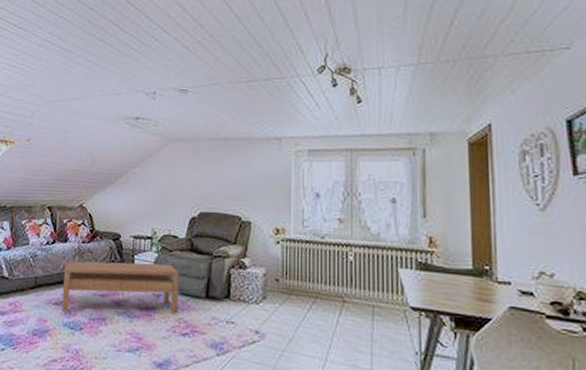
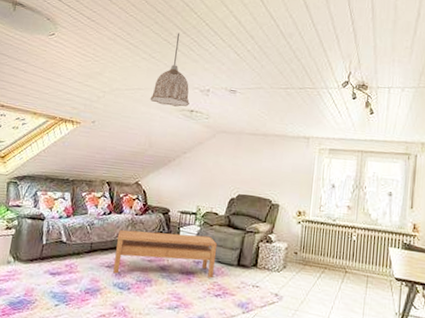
pendant lamp: none [89,30,134,115] -> present [150,33,189,107]

